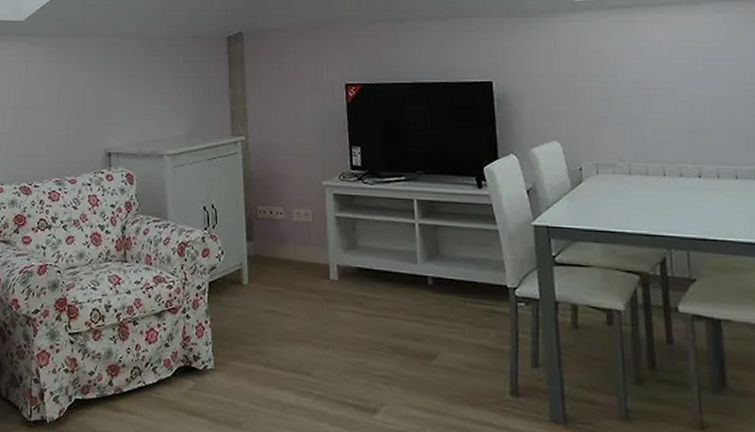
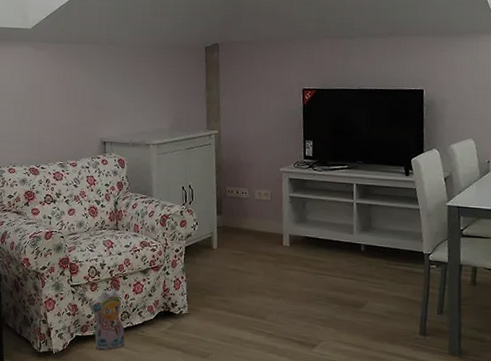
plush toy: none [92,337,136,419] -> present [90,289,125,351]

